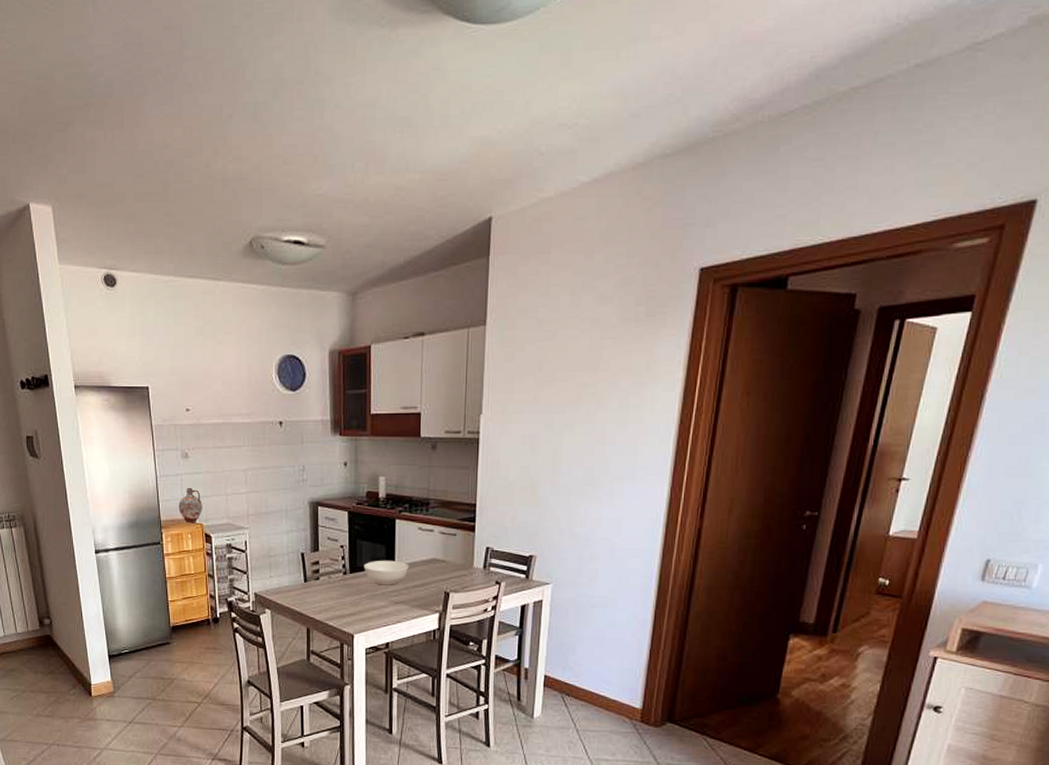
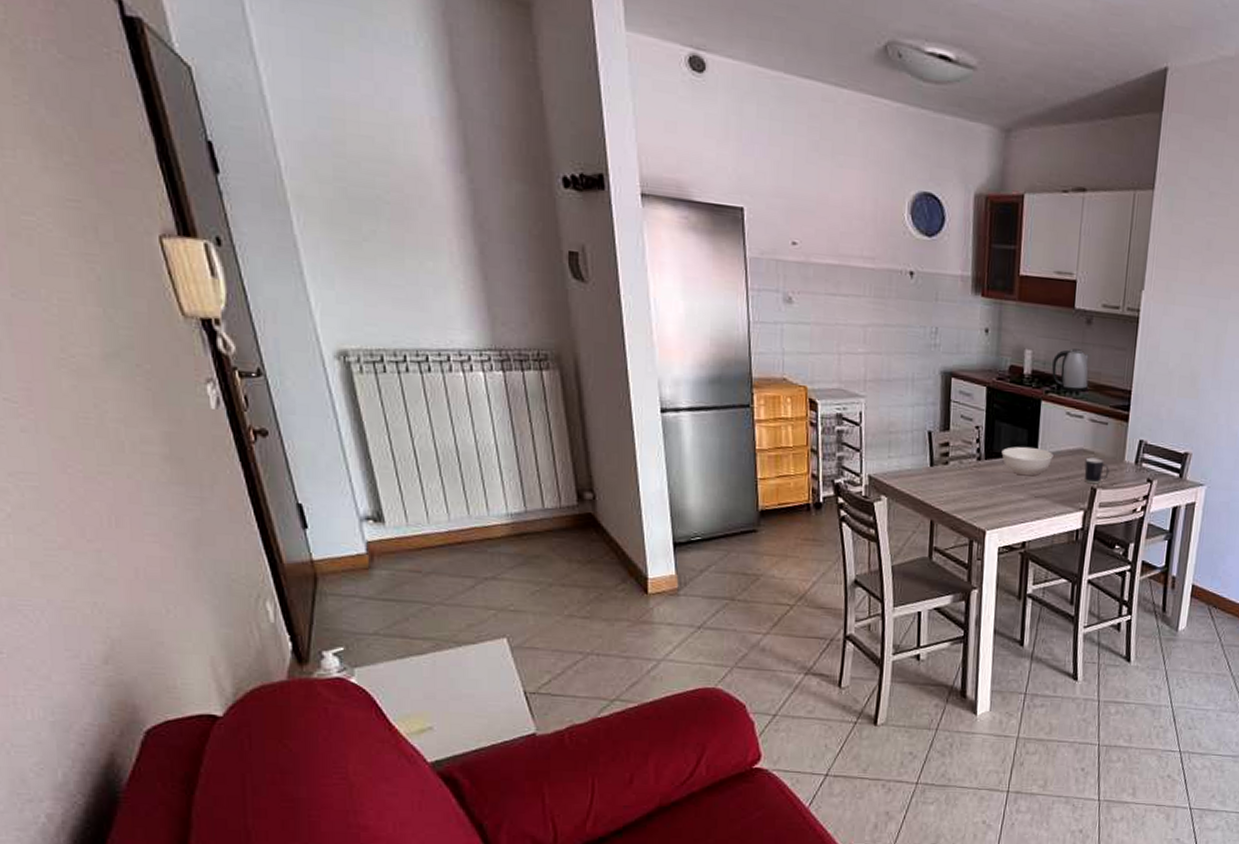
ceramic jug: present [178,488,203,523] -> none [776,341,809,385]
kettle: none [403,472,436,510] -> present [1051,348,1089,393]
mug: none [437,566,460,589] -> present [1084,457,1109,484]

